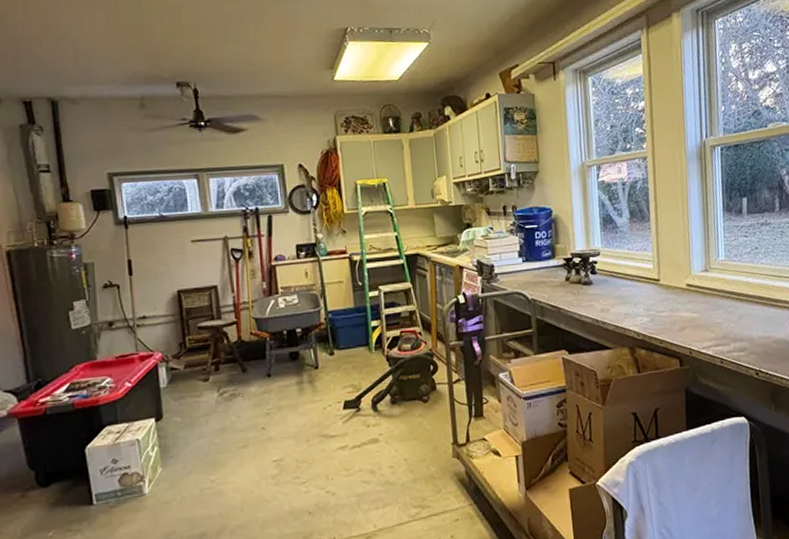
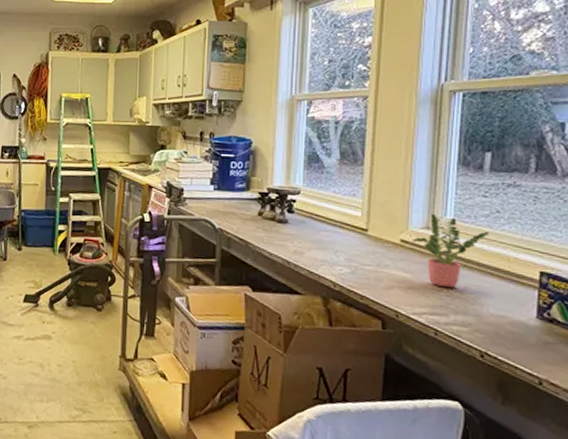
potted plant: none [696,257,753,321] -> present [413,213,490,288]

